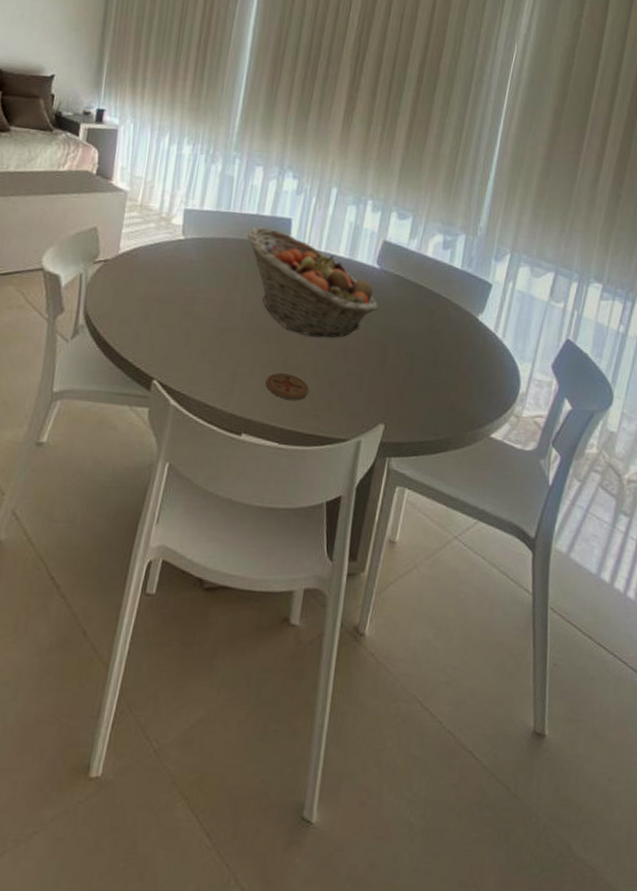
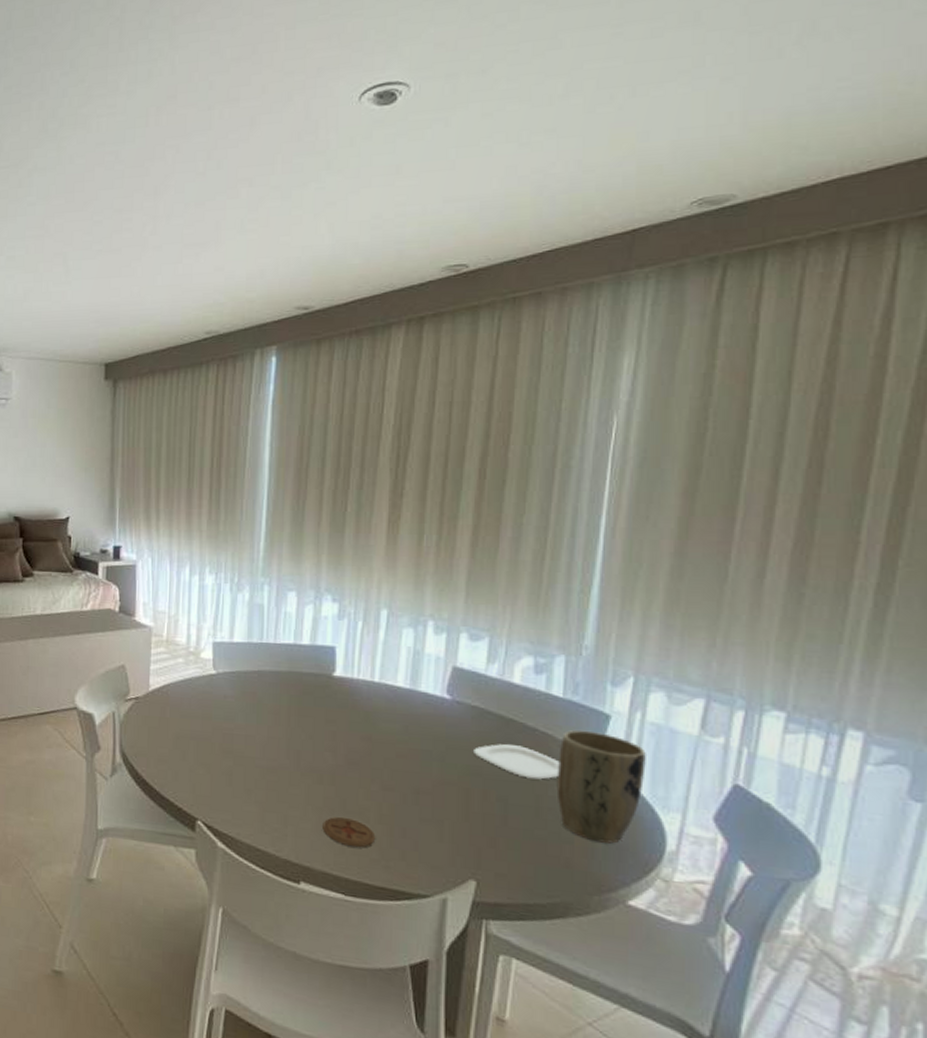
fruit basket: present [246,227,378,338] -> none [284,657,453,779]
plate: none [391,307,454,338] -> present [472,743,560,780]
plant pot: none [449,296,513,388] -> present [556,730,646,844]

